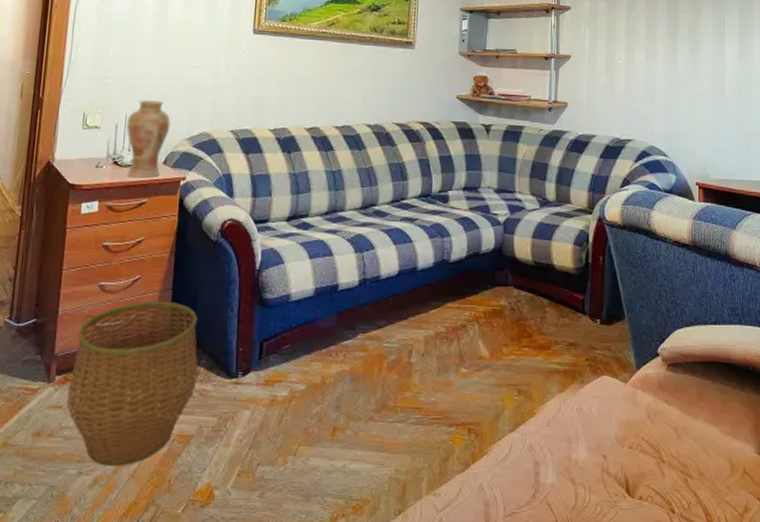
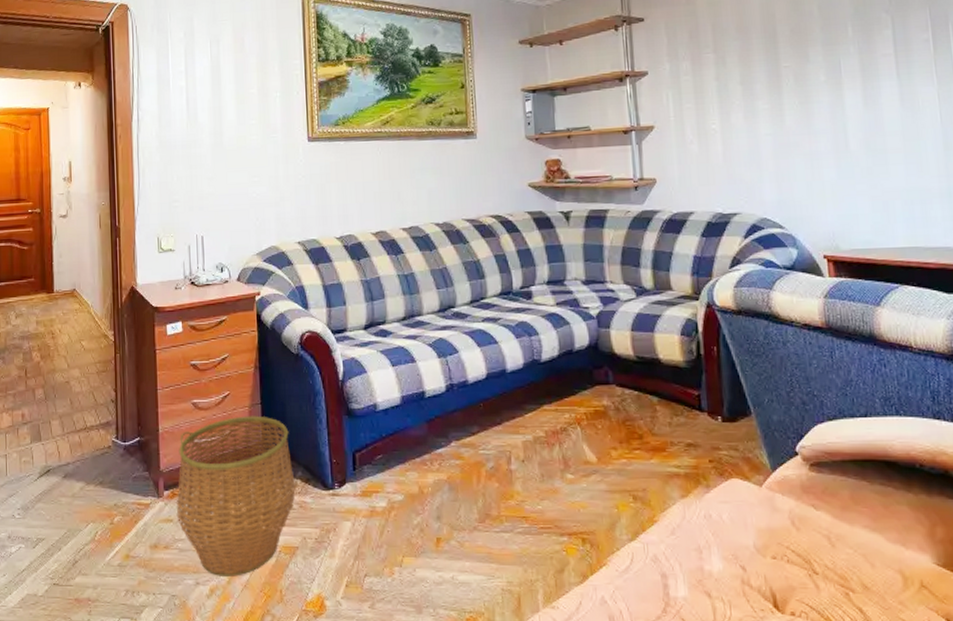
vase: present [126,99,171,179] -> none [197,218,239,297]

